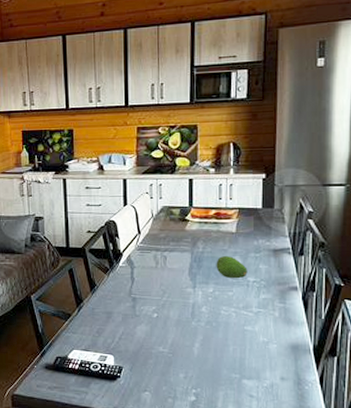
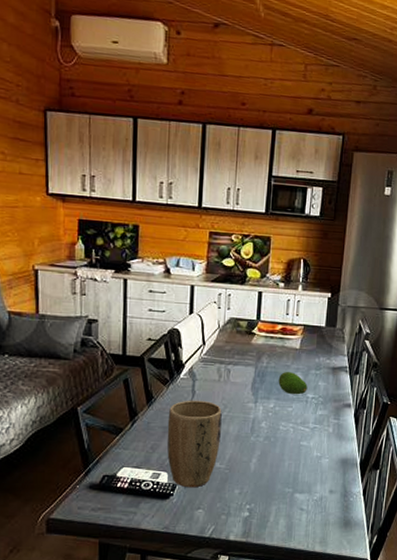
plant pot: none [110,286,162,371] -> present [167,400,222,488]

